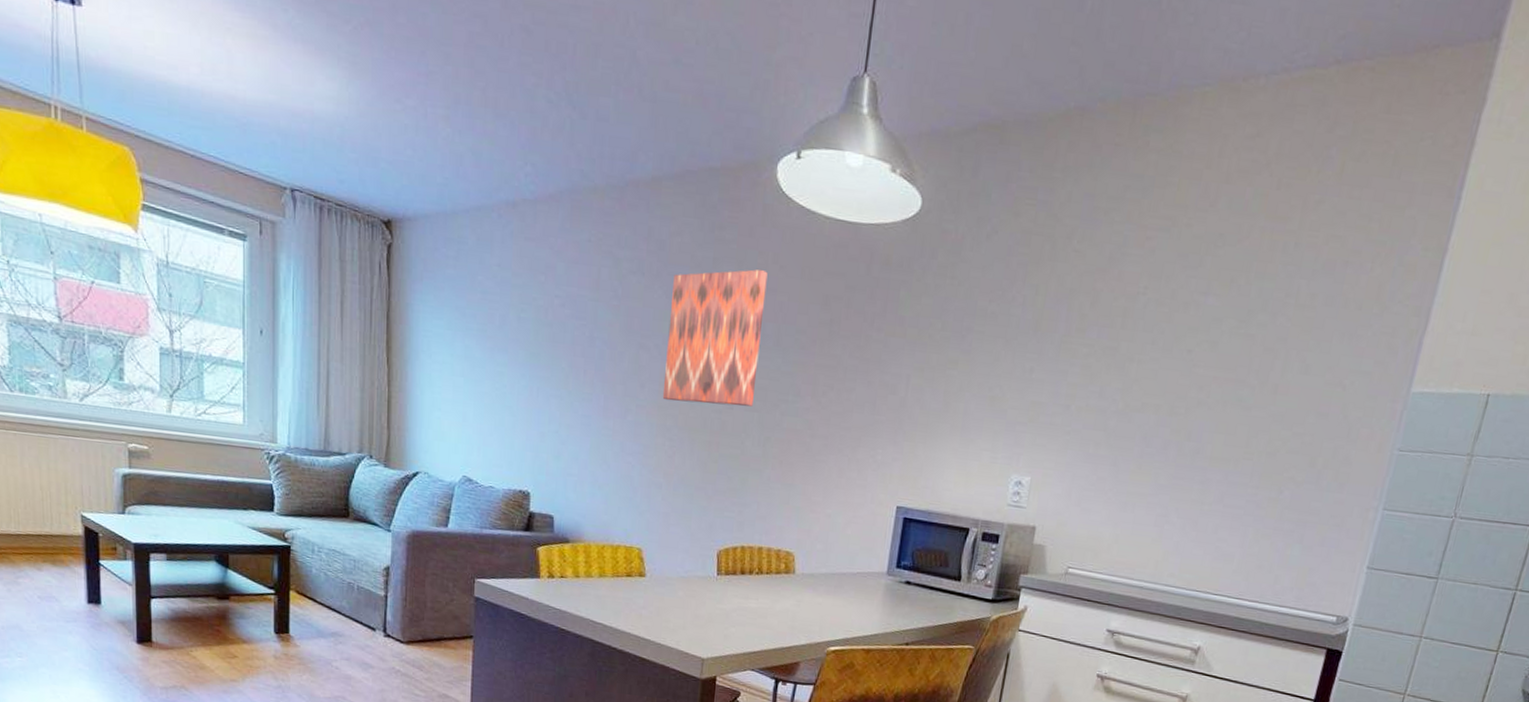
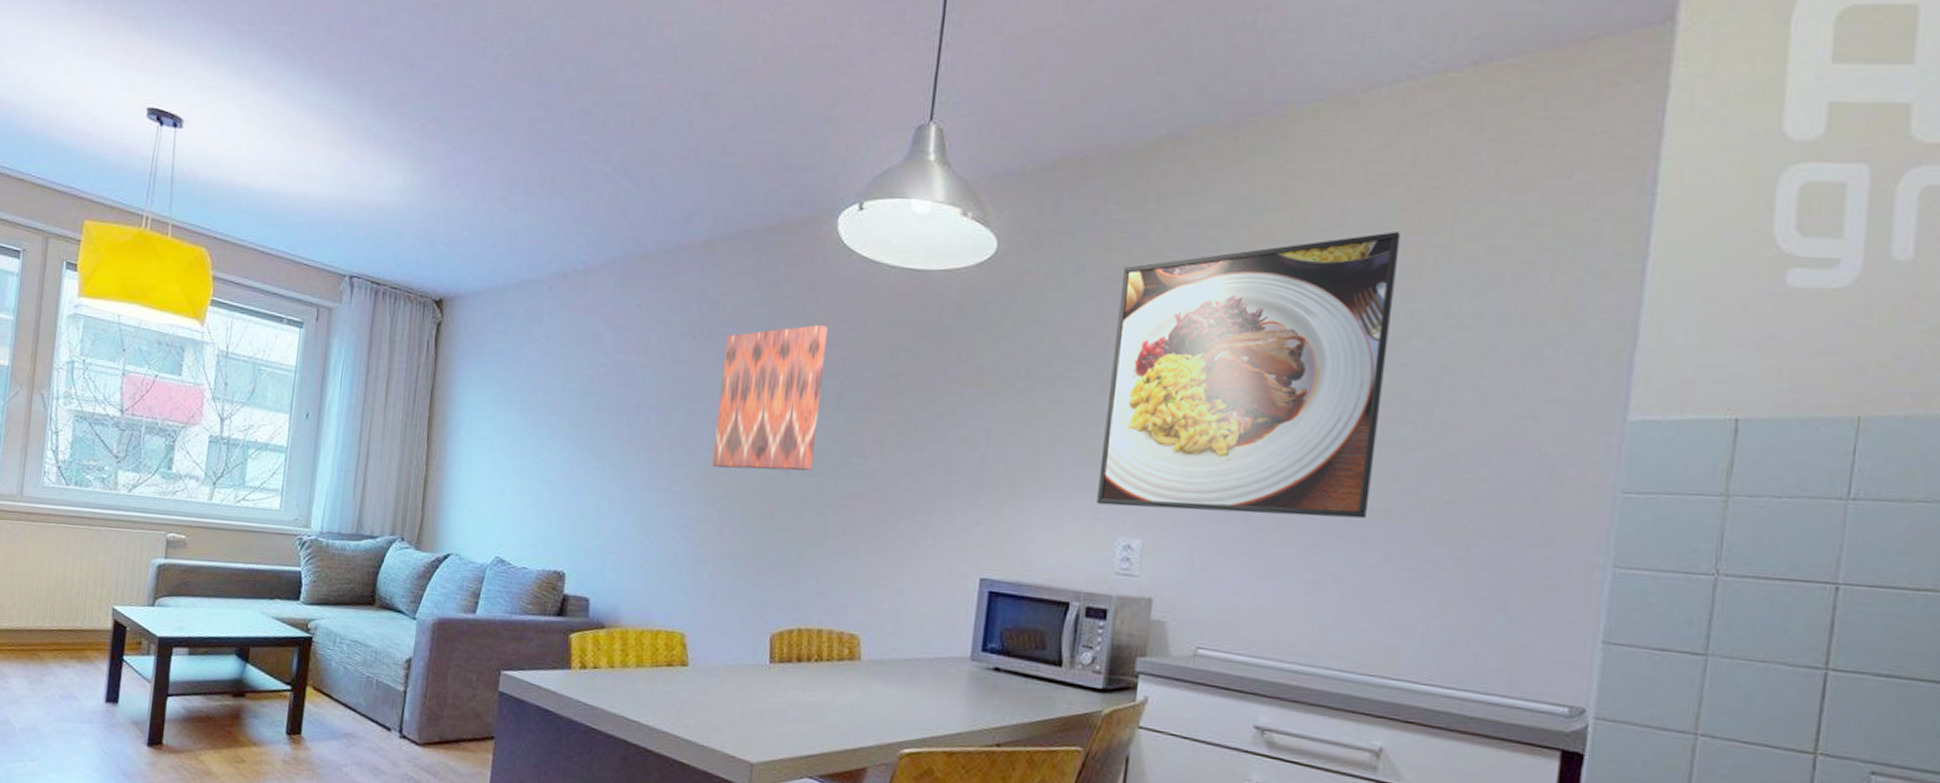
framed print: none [996,215,1260,465] -> present [1097,232,1401,519]

